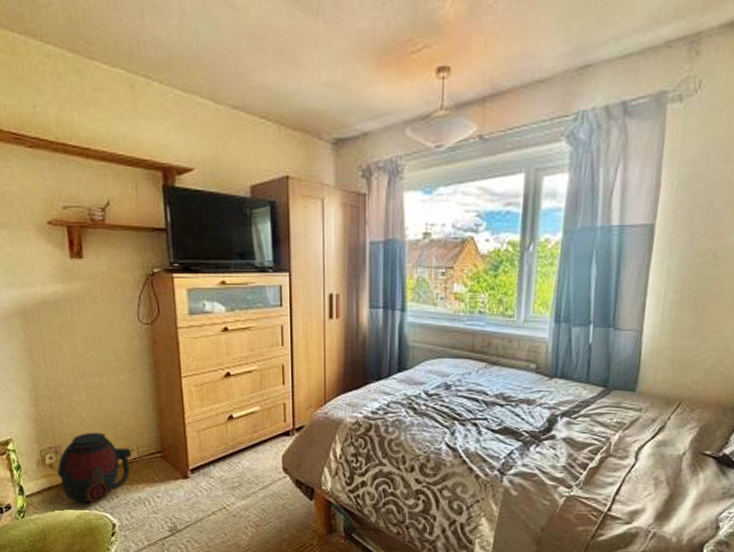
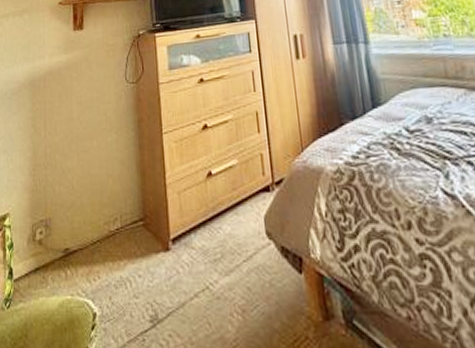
helmet: present [57,432,132,503] -> none [46,200,115,287]

